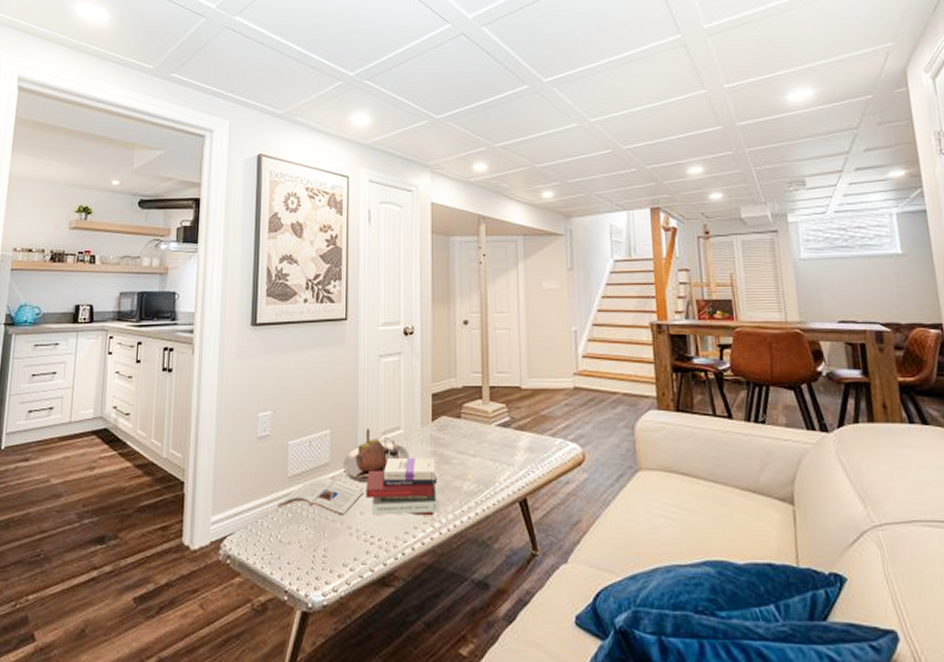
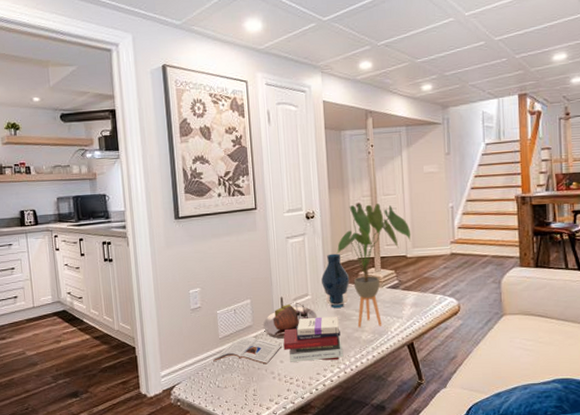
vase: none [416,379,452,447] -> present [321,253,350,308]
house plant: none [437,321,527,475] -> present [336,204,411,327]

